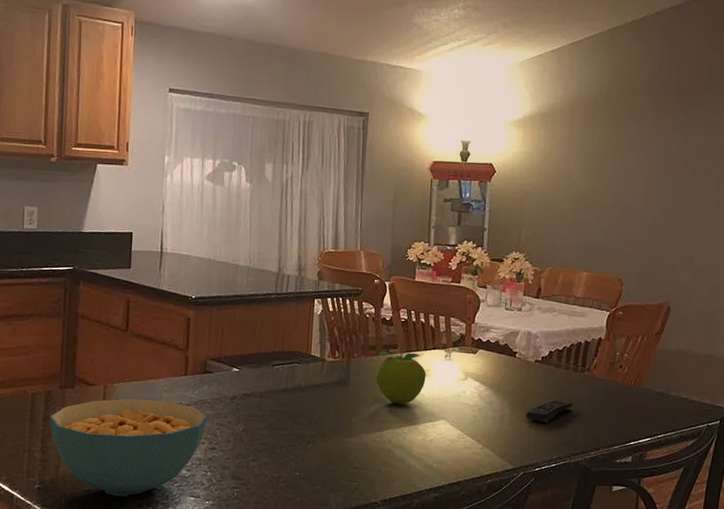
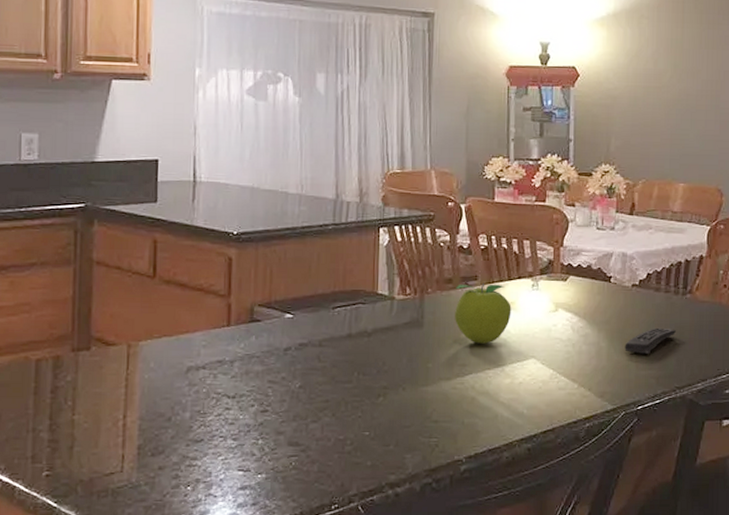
cereal bowl: present [49,398,207,497] -> none [59,357,256,478]

